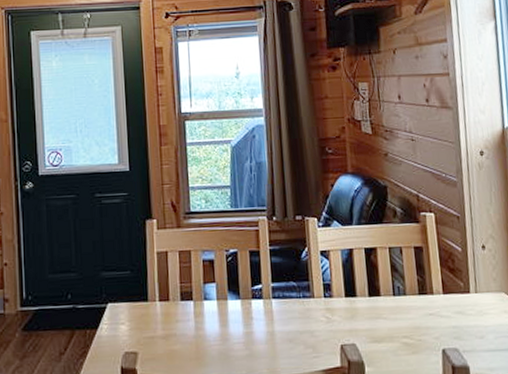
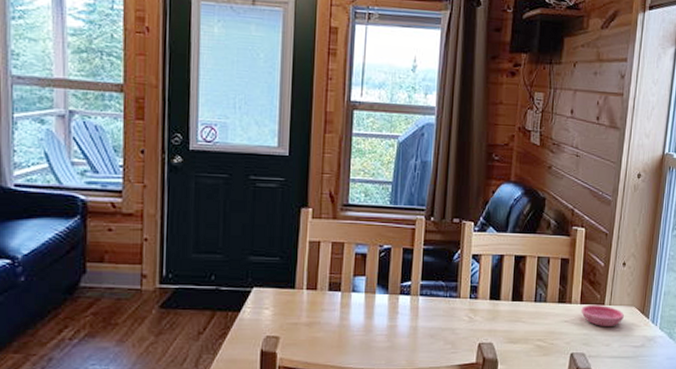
saucer: none [445,293,494,317] -> present [581,304,624,326]

